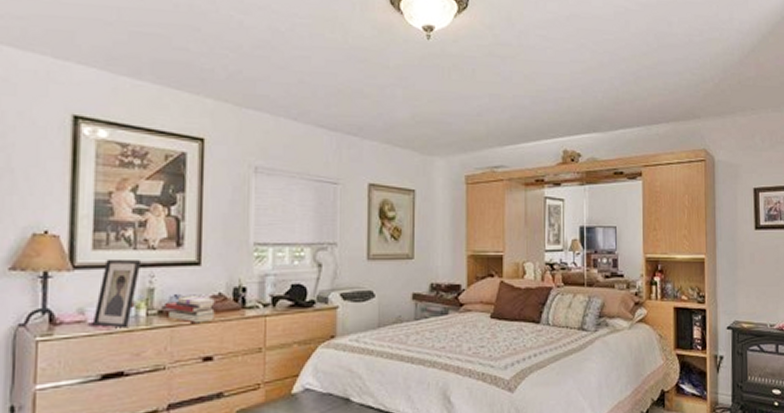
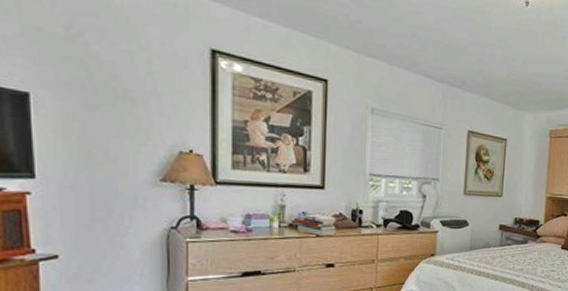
picture frame: present [92,258,142,329] -> none [233,178,275,237]

